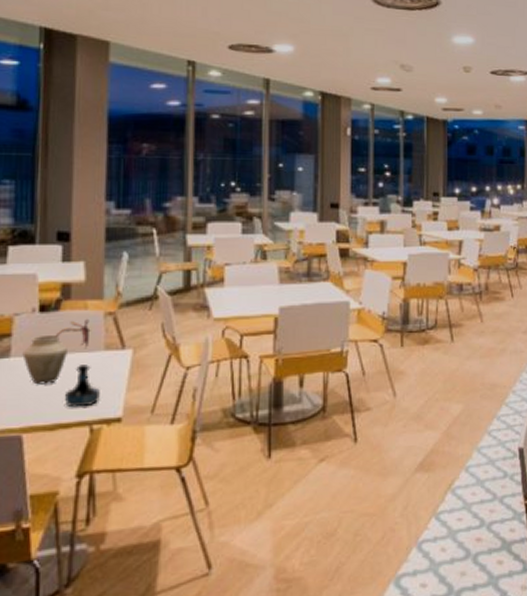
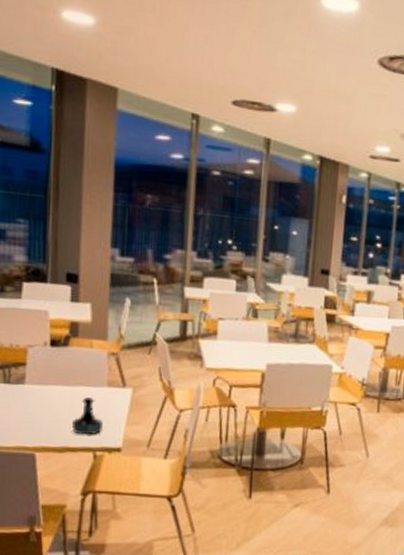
vase: present [22,319,91,385] -> none [35,357,96,412]

